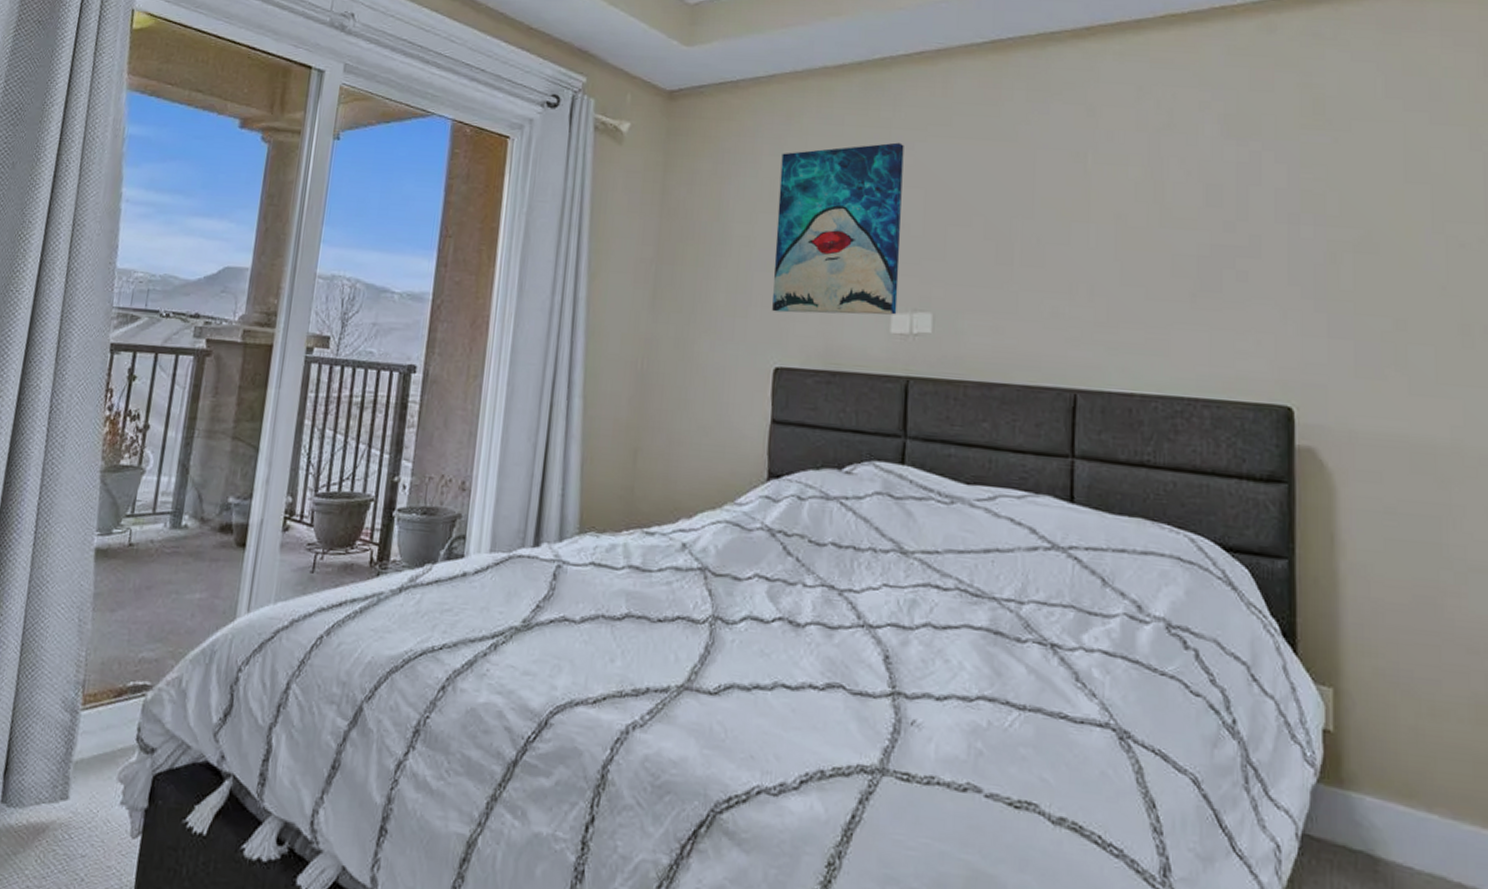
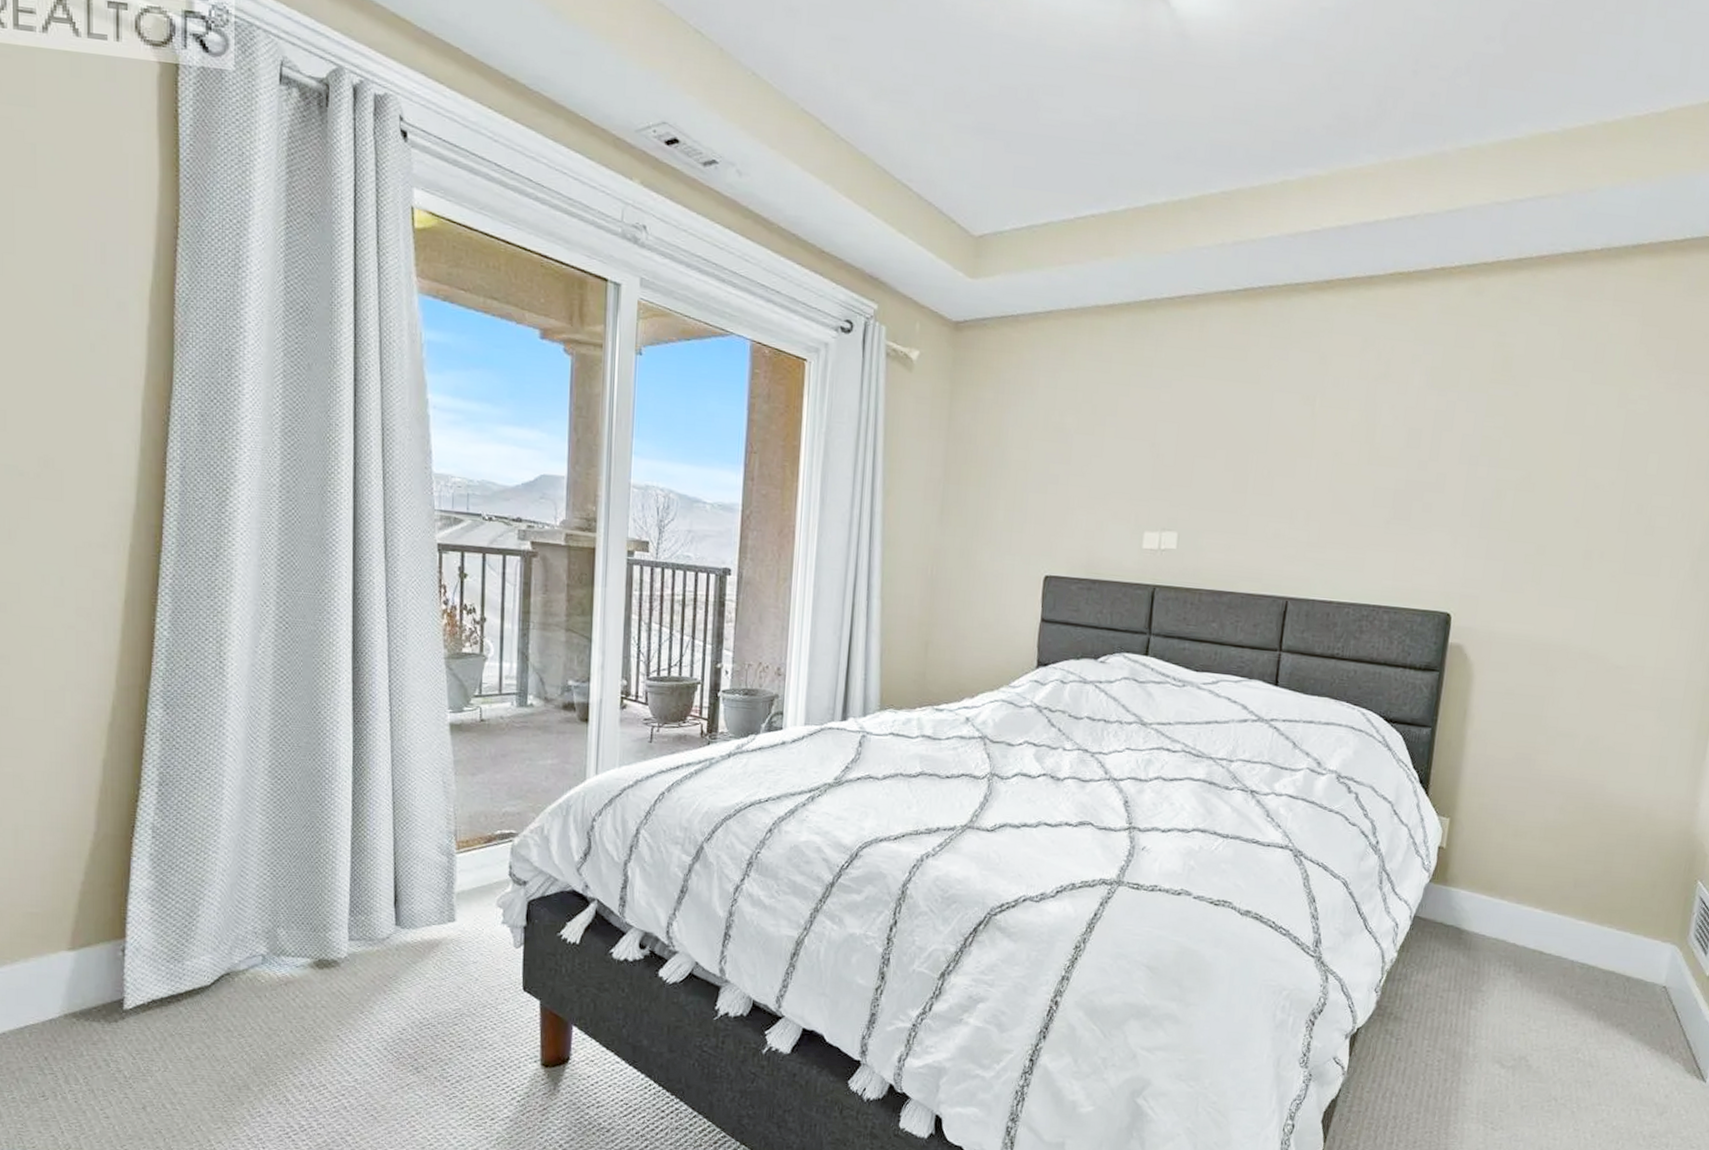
wall art: present [772,142,904,315] -> none [1044,380,1163,533]

